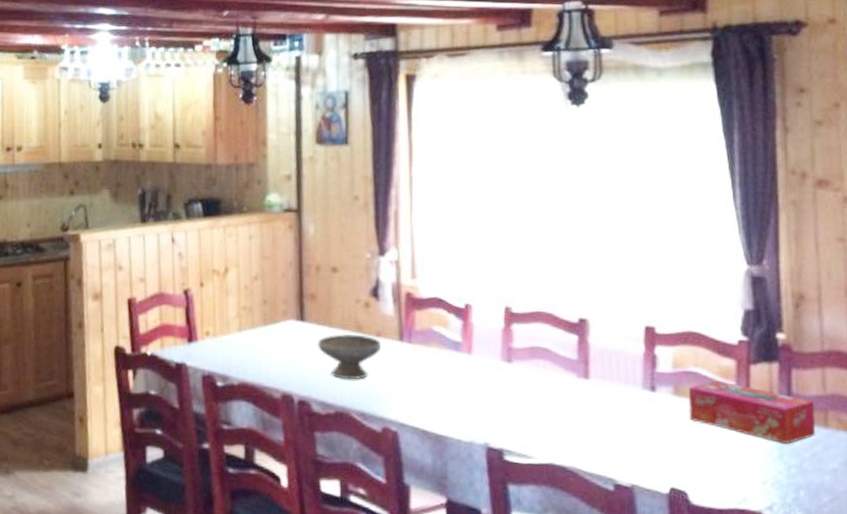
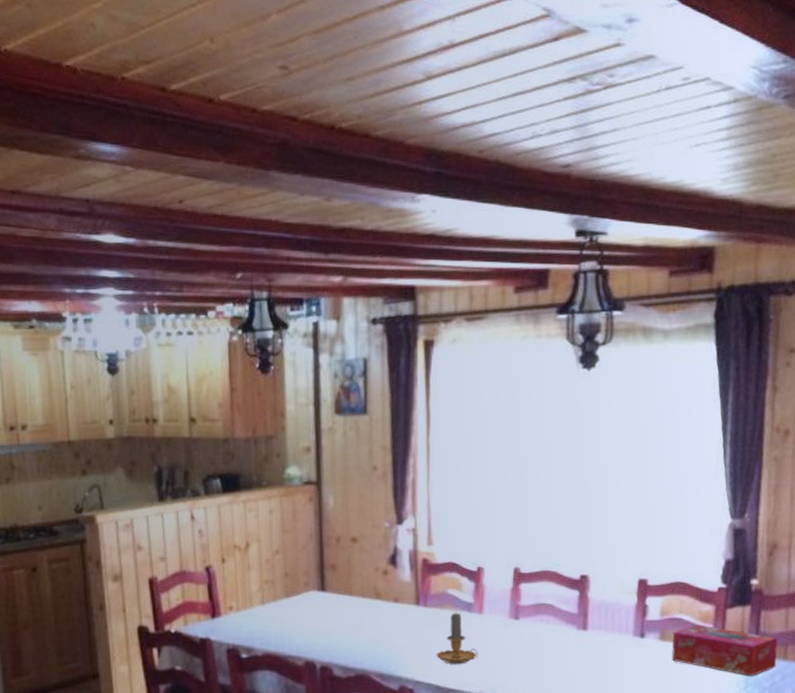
bowl: present [318,334,382,380] -> none [339,602,399,644]
candle: none [422,349,468,408] -> present [436,611,478,664]

